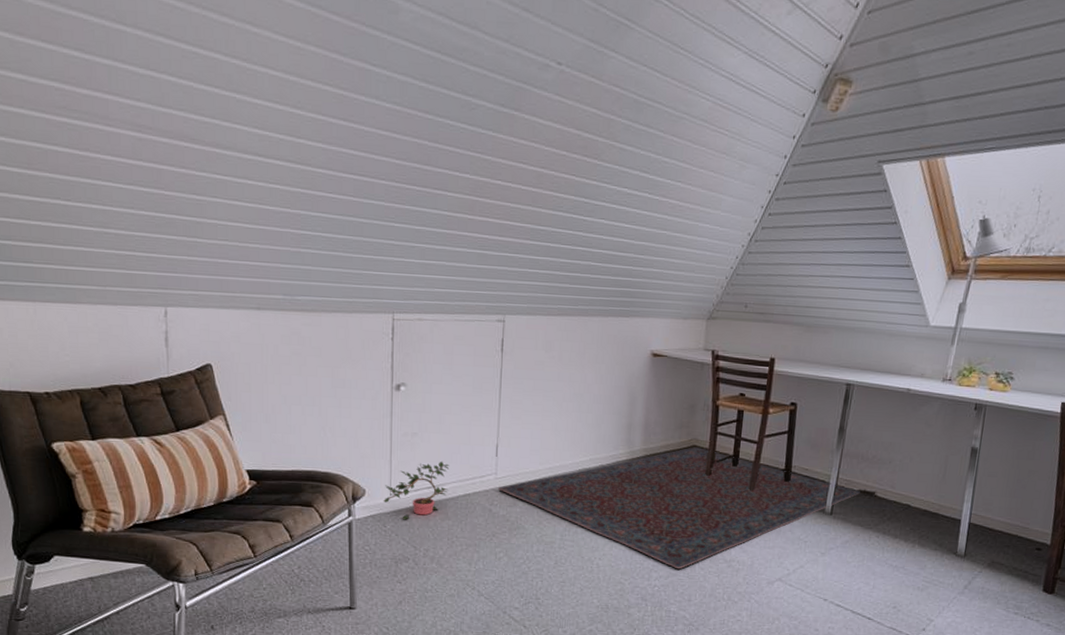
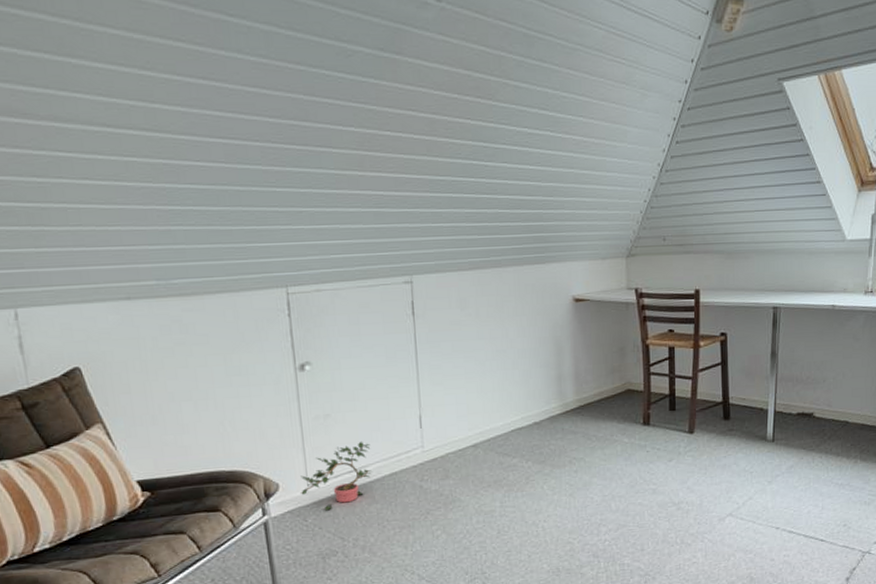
rug: present [498,447,860,570] -> none [427,390,799,520]

